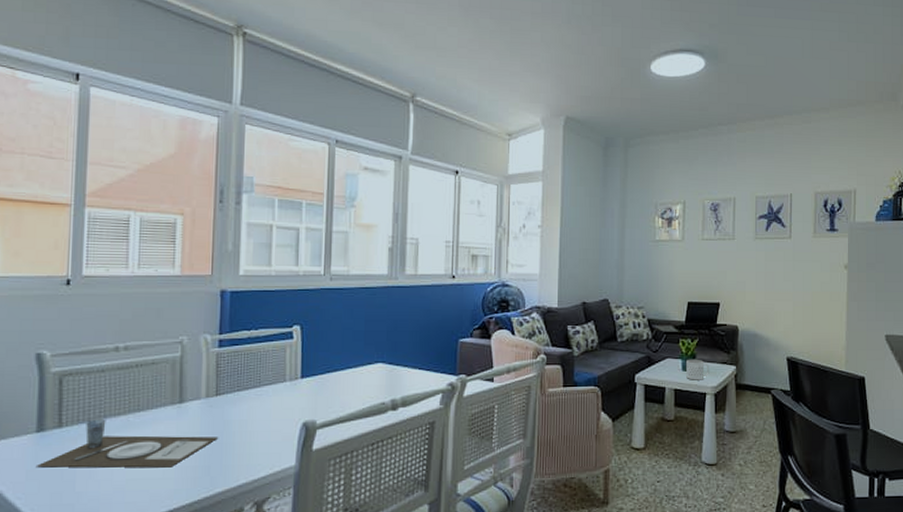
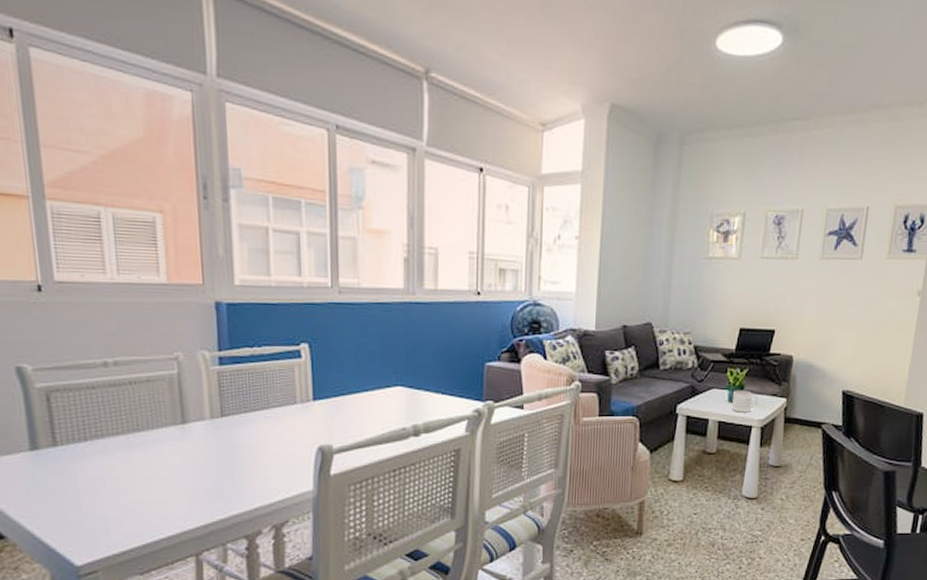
place setting: present [35,419,218,468] -> none [35,438,227,489]

